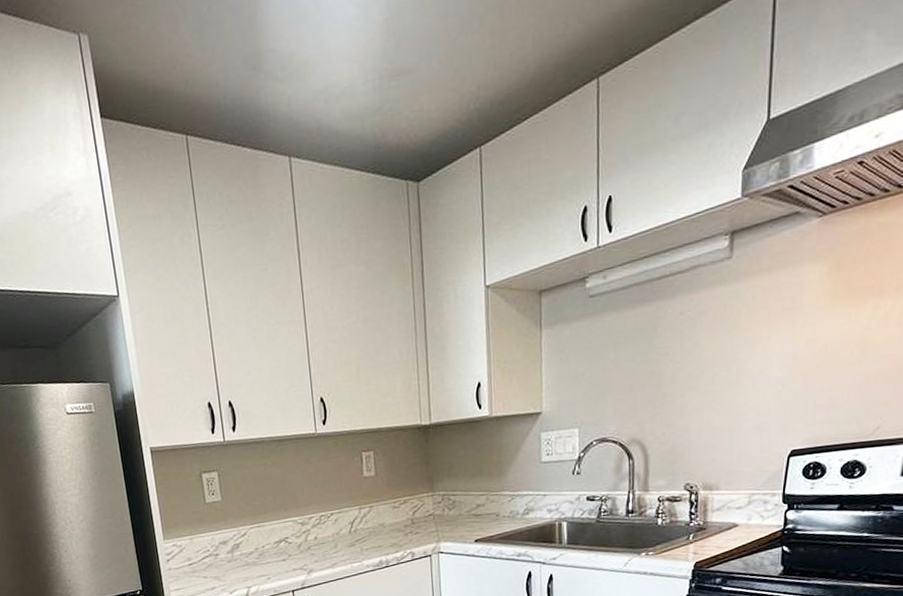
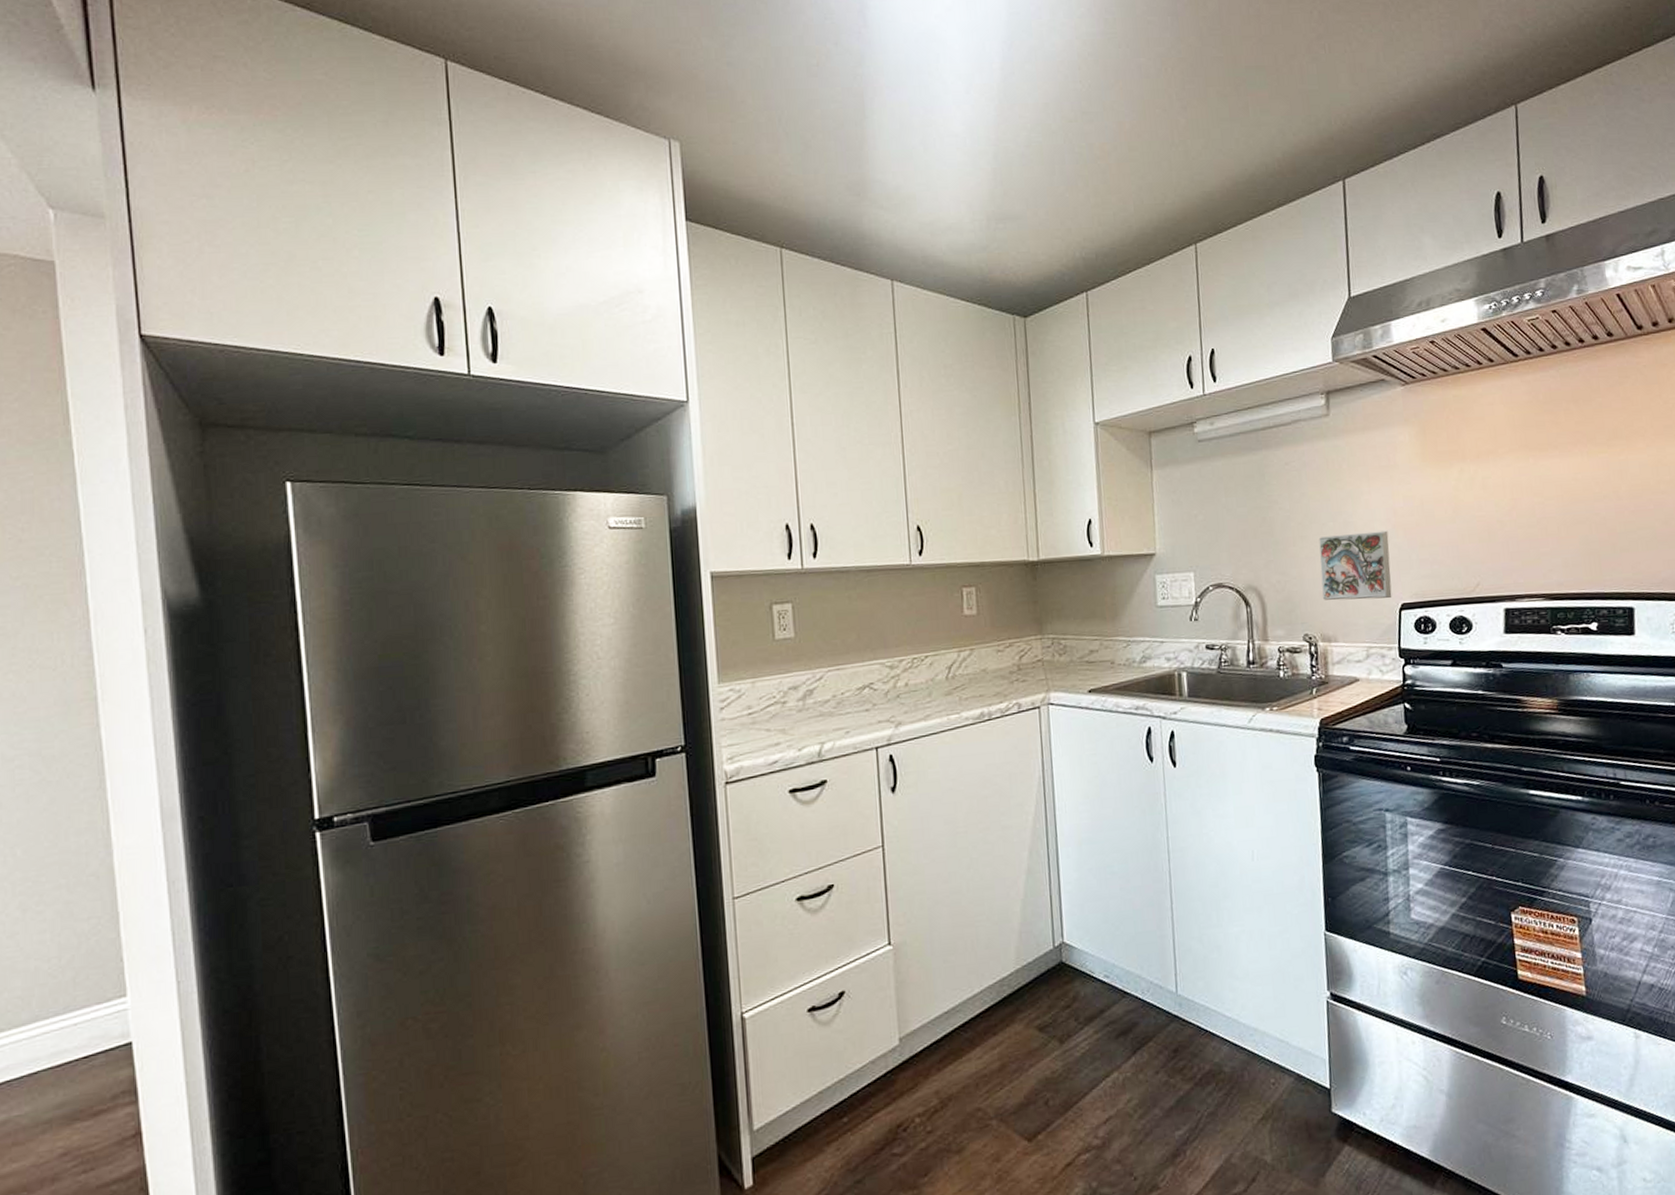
decorative tile: none [707,376,785,450] -> present [1319,530,1392,600]

